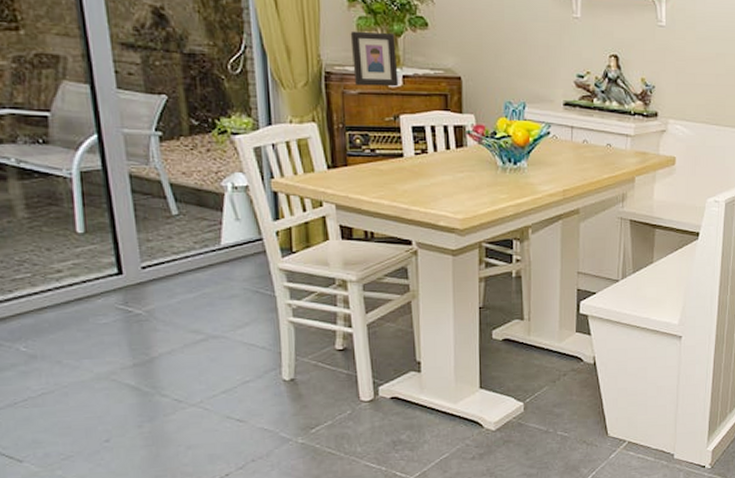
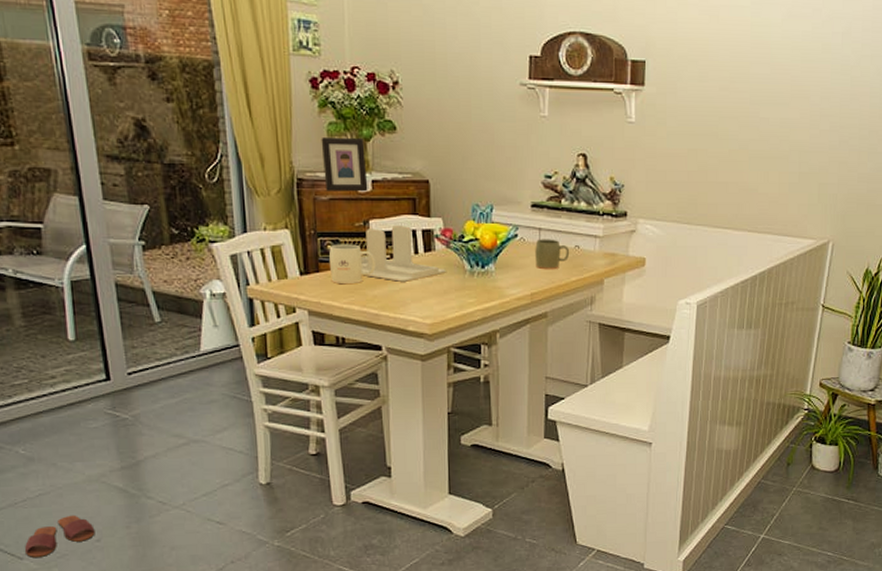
slippers: none [25,414,104,460] -> present [25,514,95,557]
mug: none [357,138,406,179] -> present [328,244,376,285]
napkin holder: none [391,120,478,177] -> present [361,224,446,282]
mug: none [567,137,602,166] -> present [535,239,570,269]

